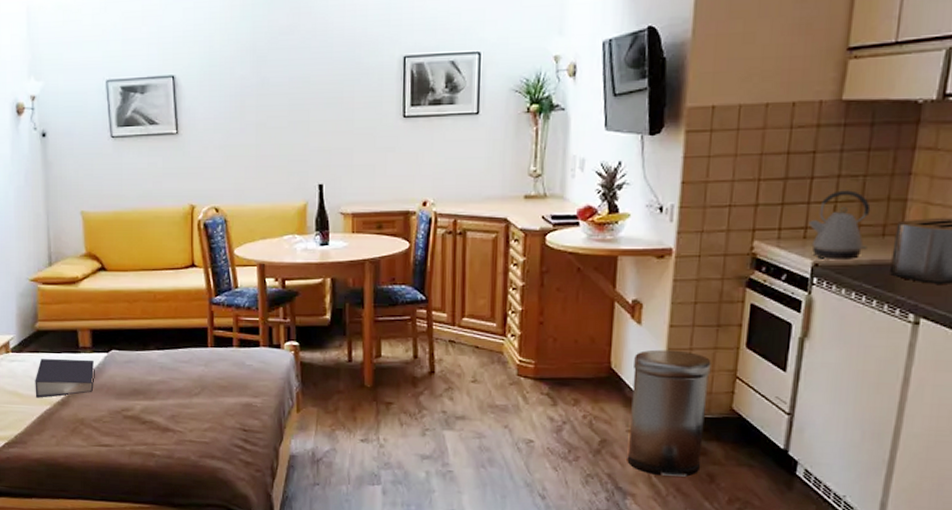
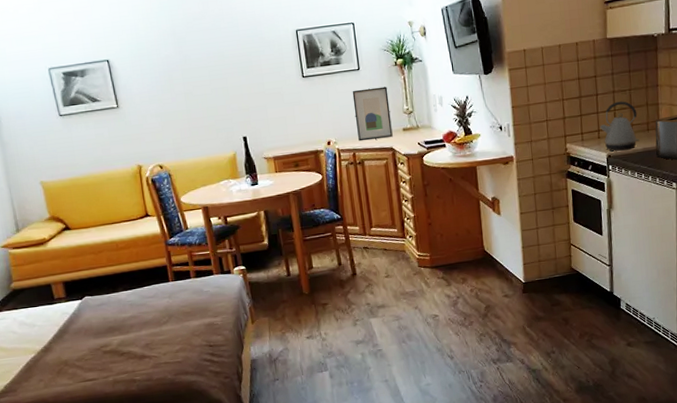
book: present [35,358,95,398] -> none [17,308,72,349]
picture frame: none [463,138,512,206] -> present [352,86,393,142]
pedal bin: present [627,349,712,478] -> none [500,230,557,326]

